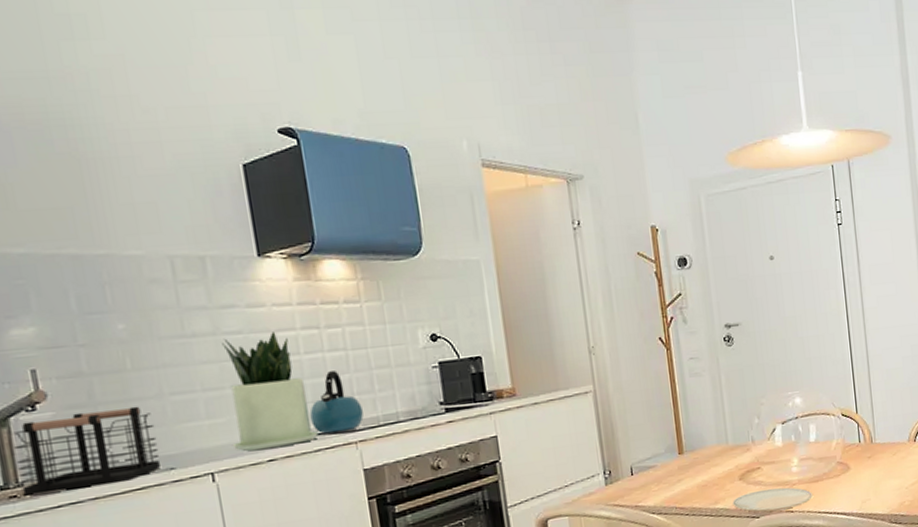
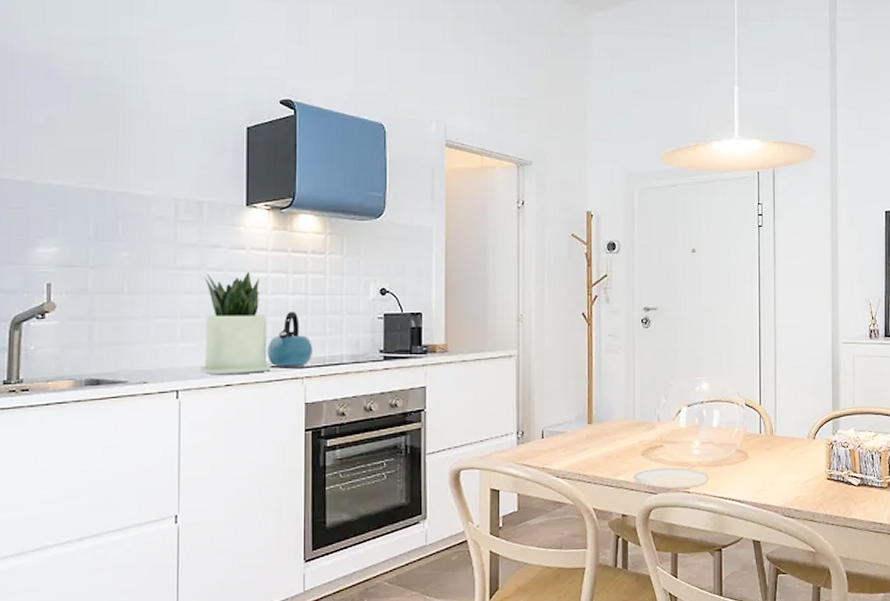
dish rack: present [13,406,160,496] -> none [21,324,137,391]

